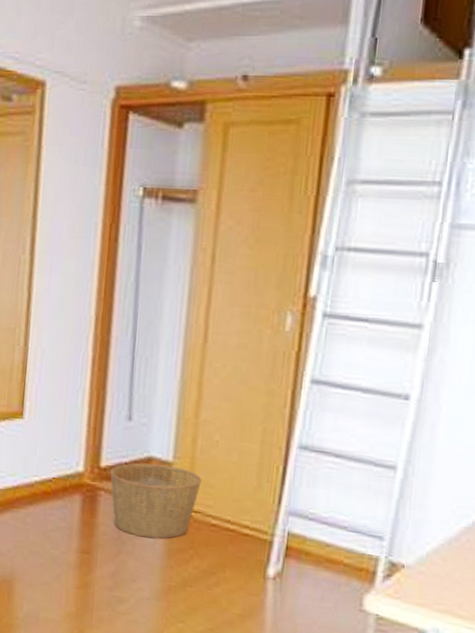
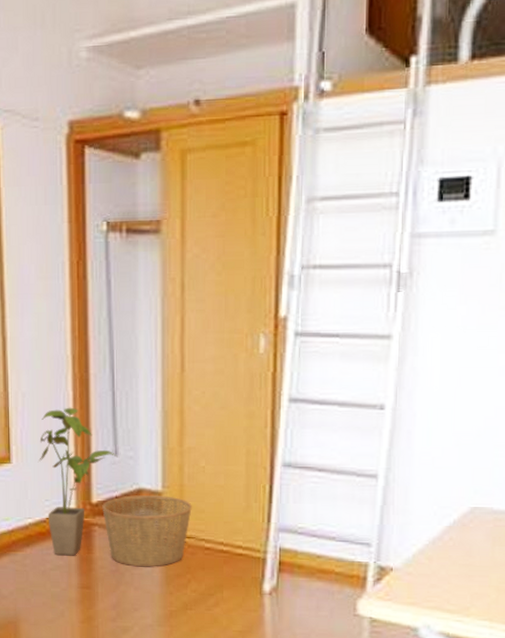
house plant: none [51,368,132,519] -> present [39,407,119,556]

